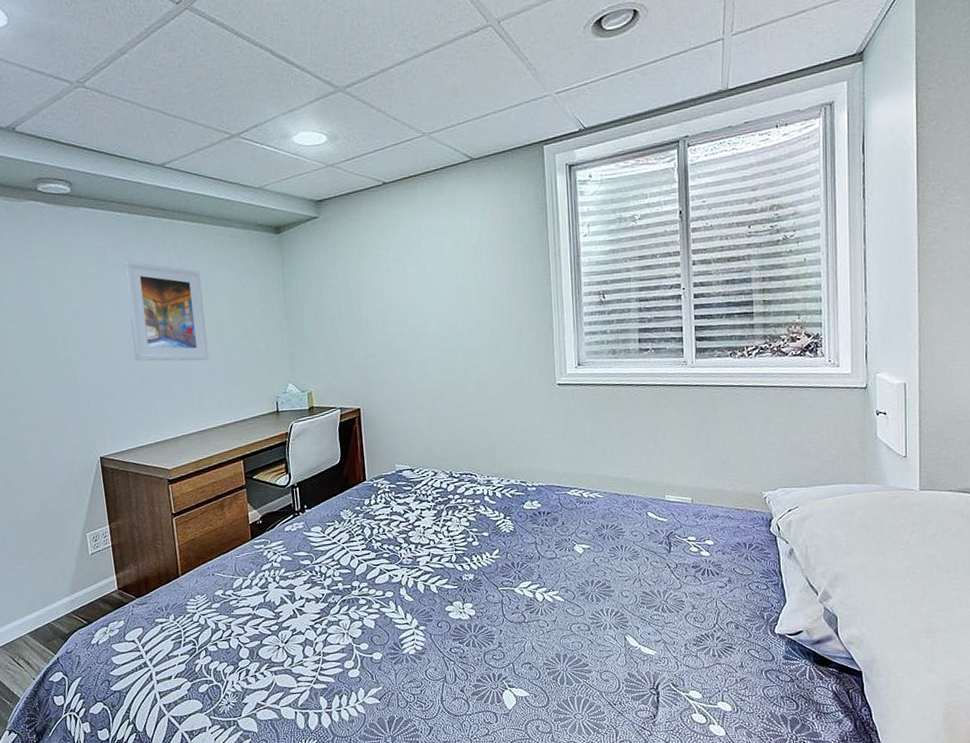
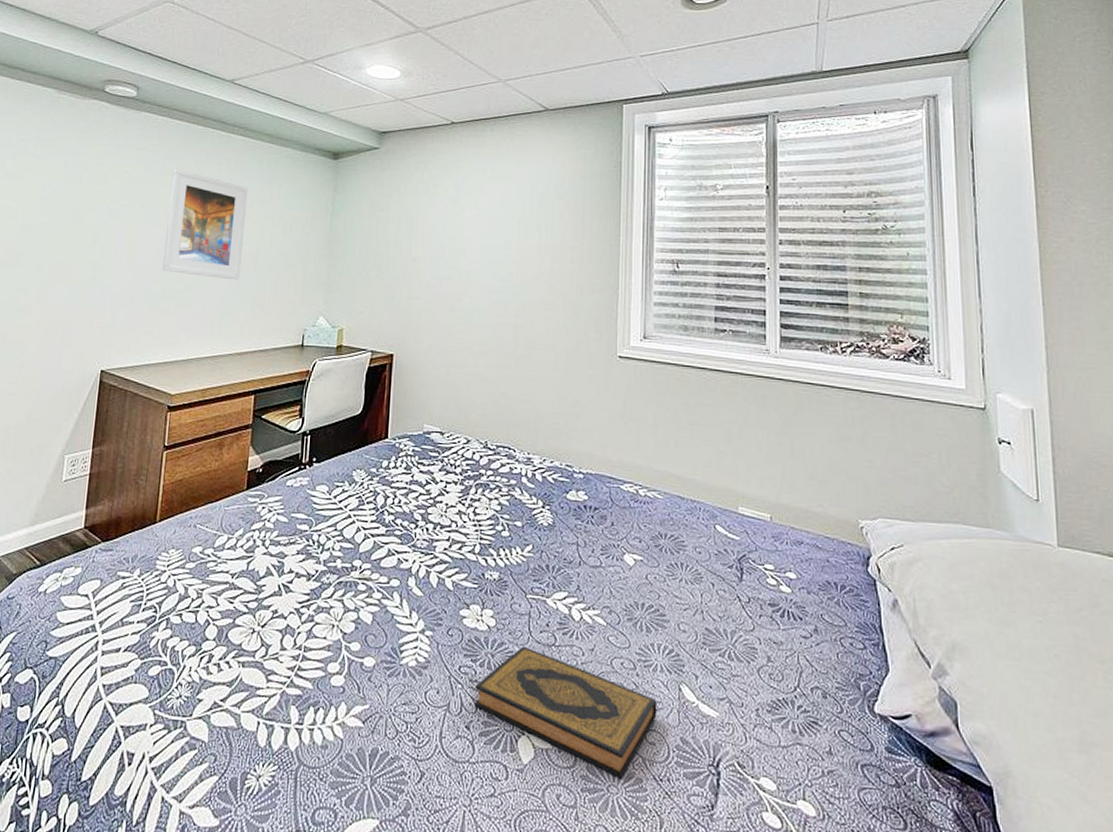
hardback book: none [465,626,609,708] -> present [475,646,657,779]

